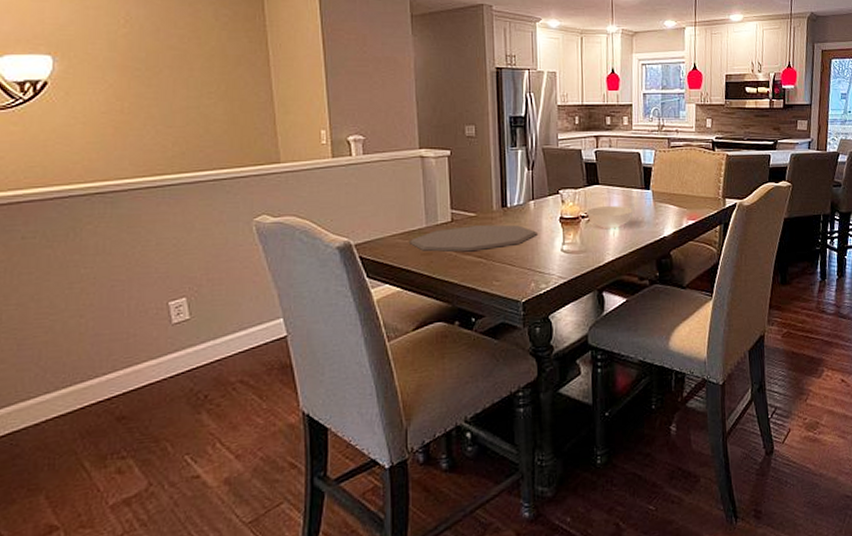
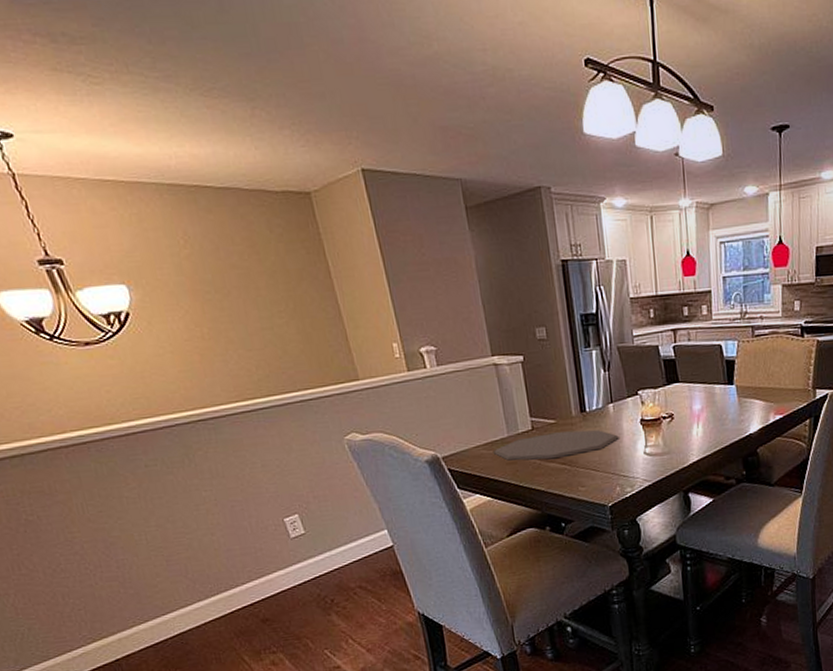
bowl: present [585,206,634,230] -> none [666,404,717,430]

